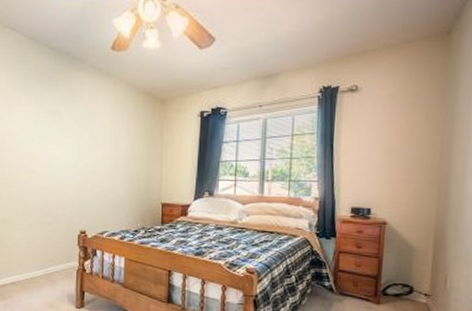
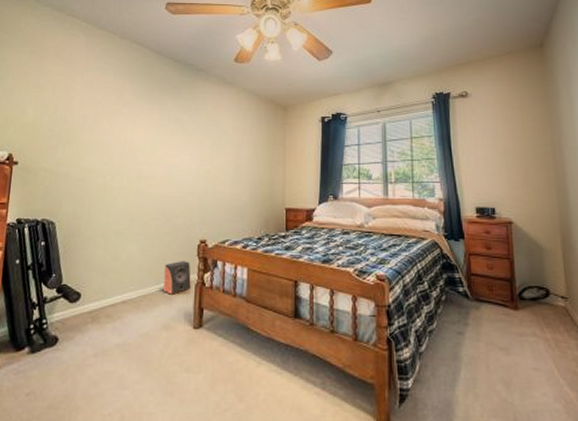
speaker: none [48,249,73,278] -> present [164,261,191,295]

